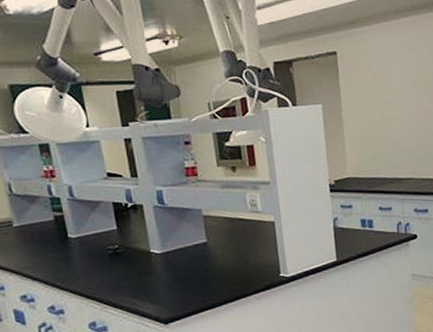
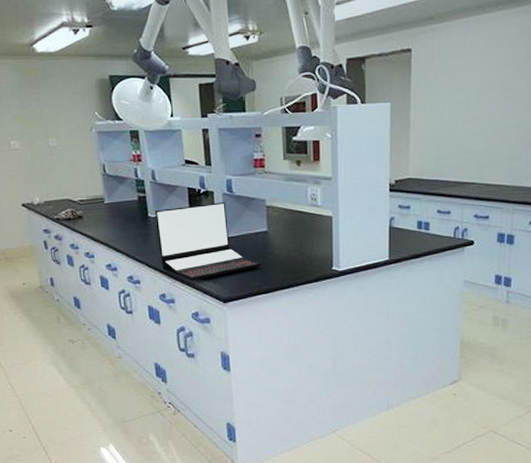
laptop: none [75,215,203,304] -> present [154,202,261,280]

